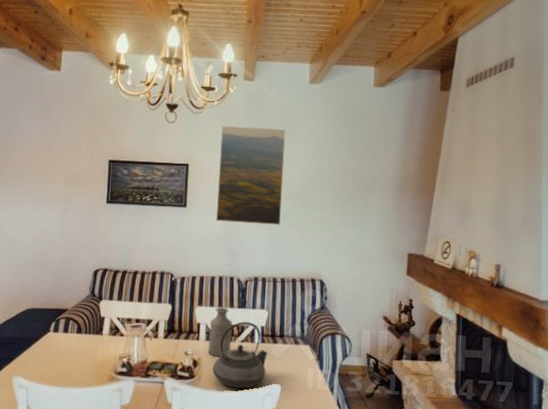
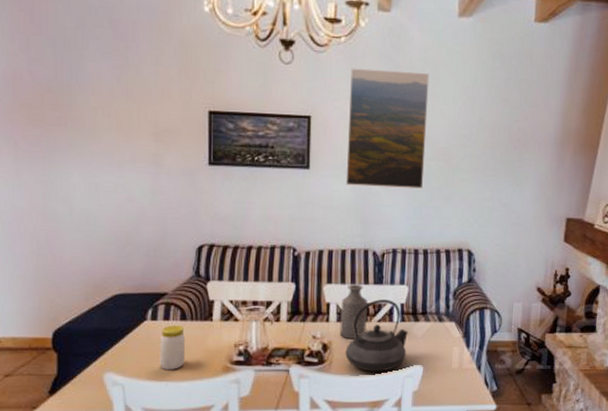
jar: none [57,337,79,377] -> present [159,326,185,371]

